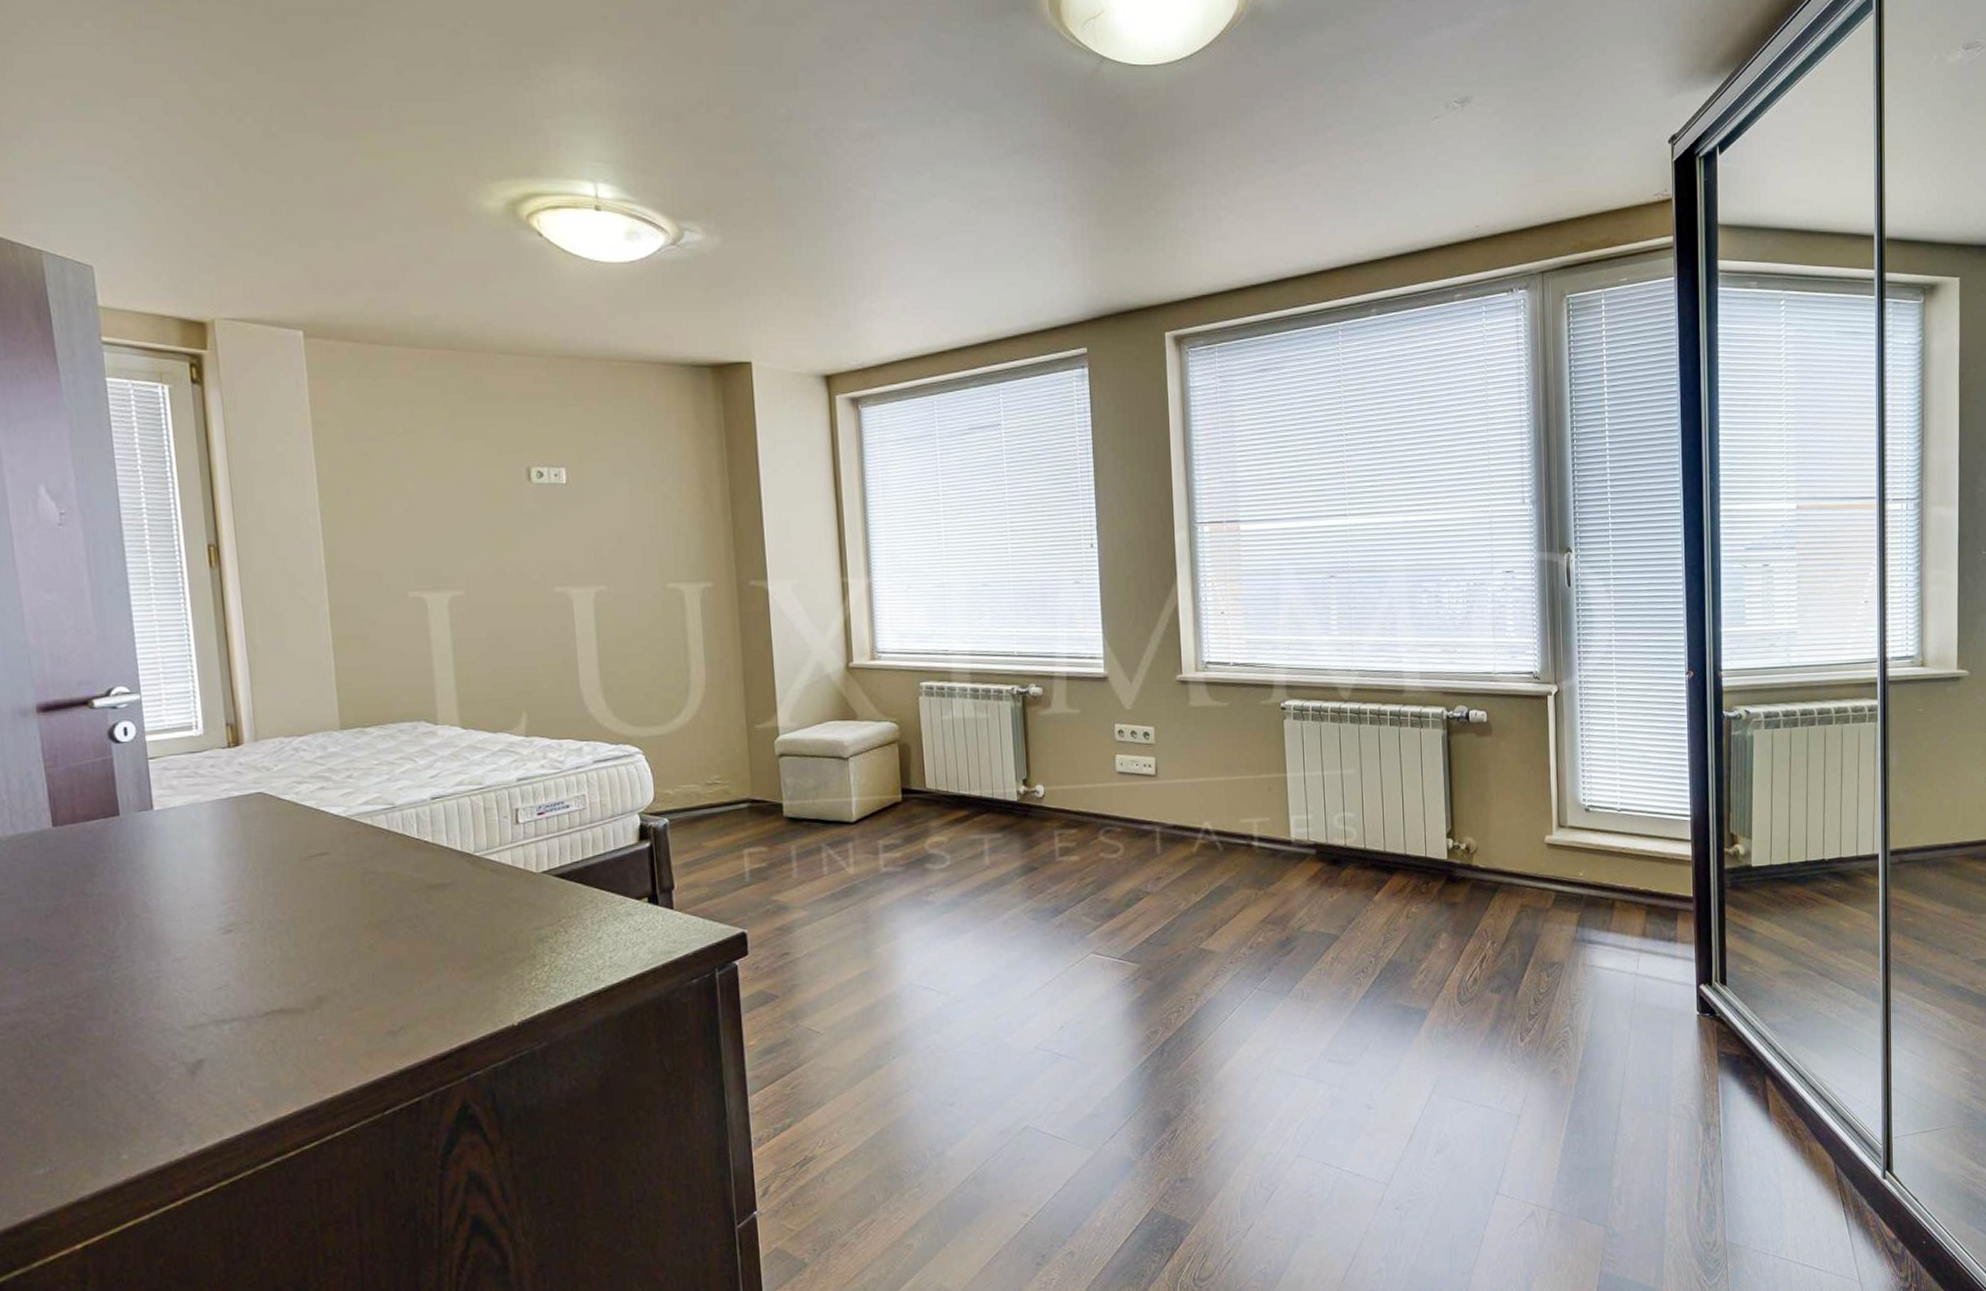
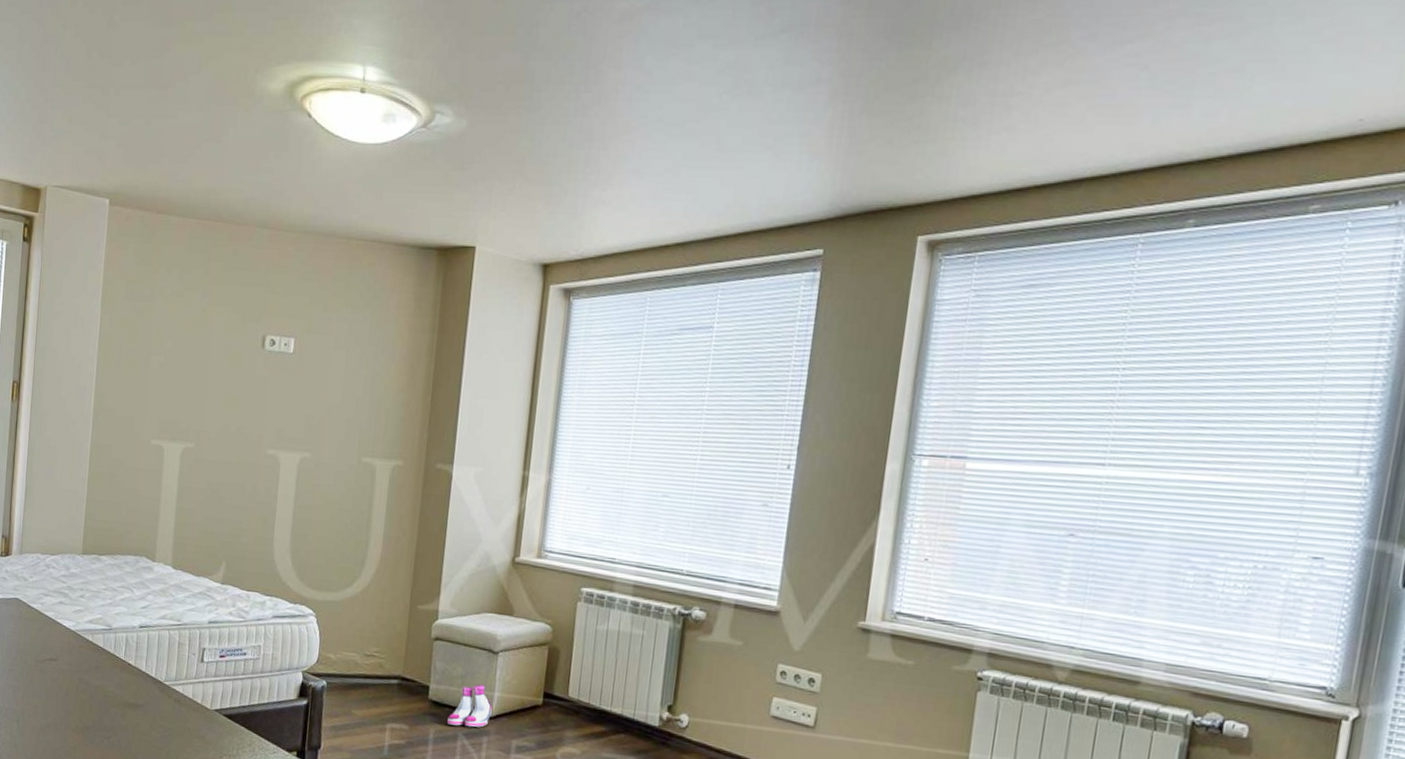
boots: none [808,792,852,838] -> present [447,684,492,728]

